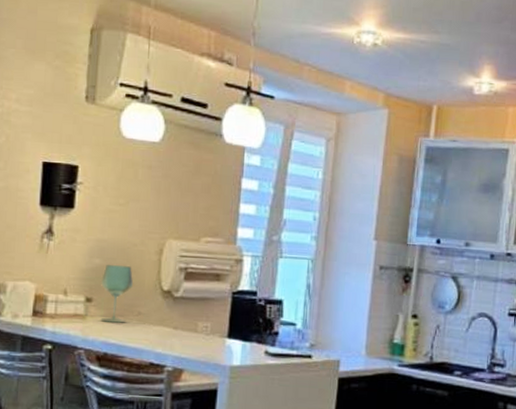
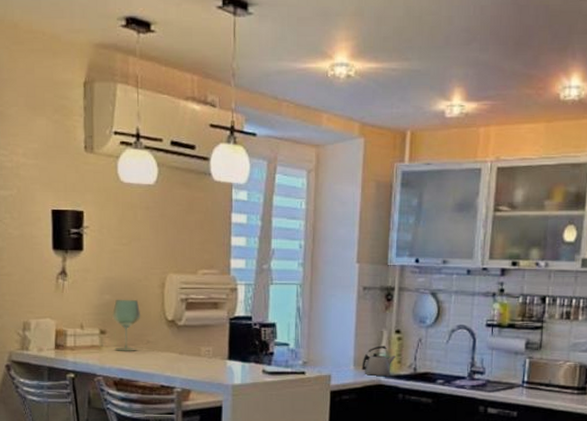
kettle: none [374,330,411,365] -> present [362,346,396,377]

